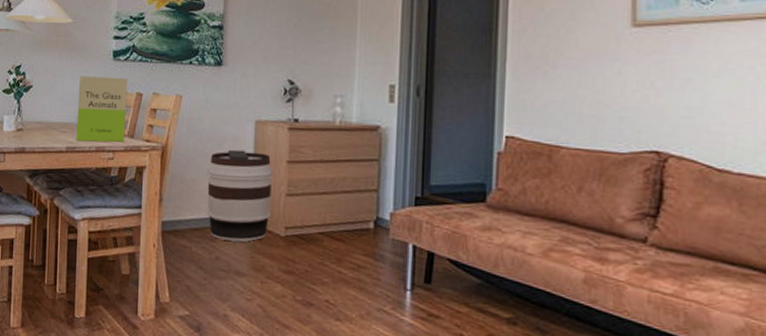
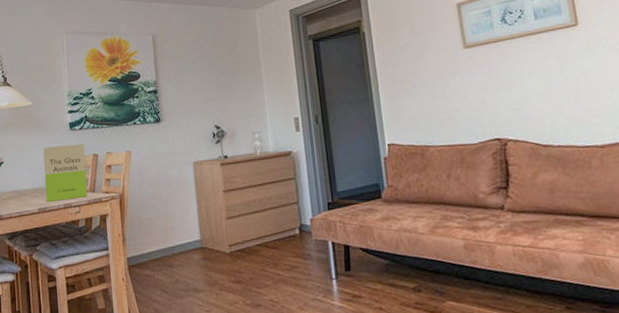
barrel: present [207,149,273,243] -> none [159,187,216,265]

